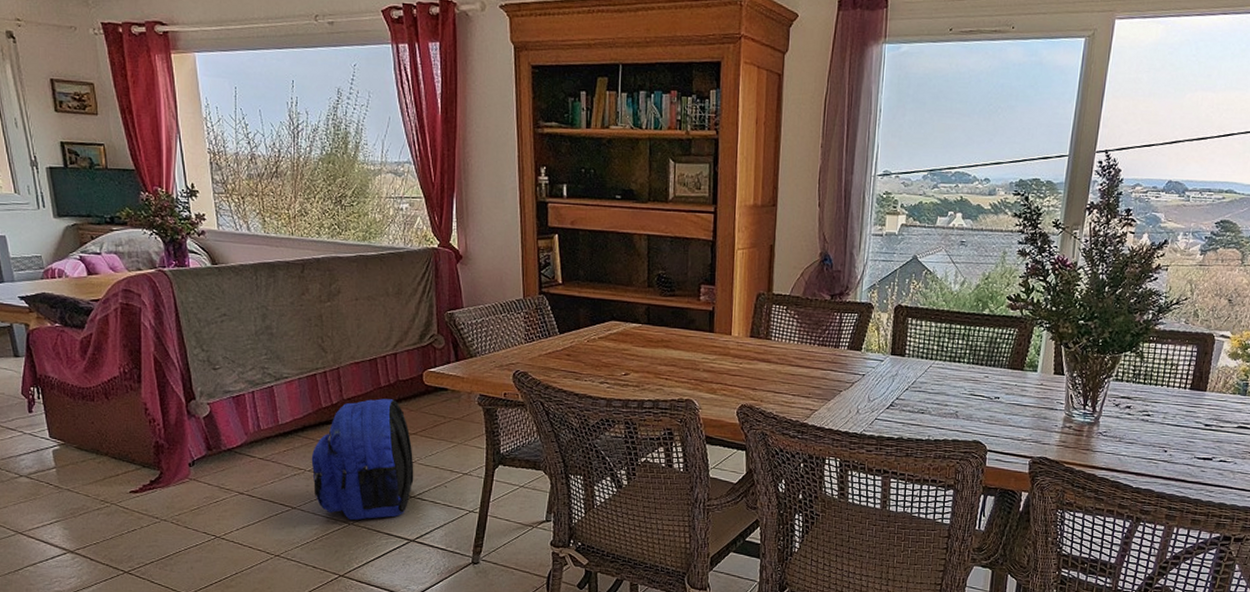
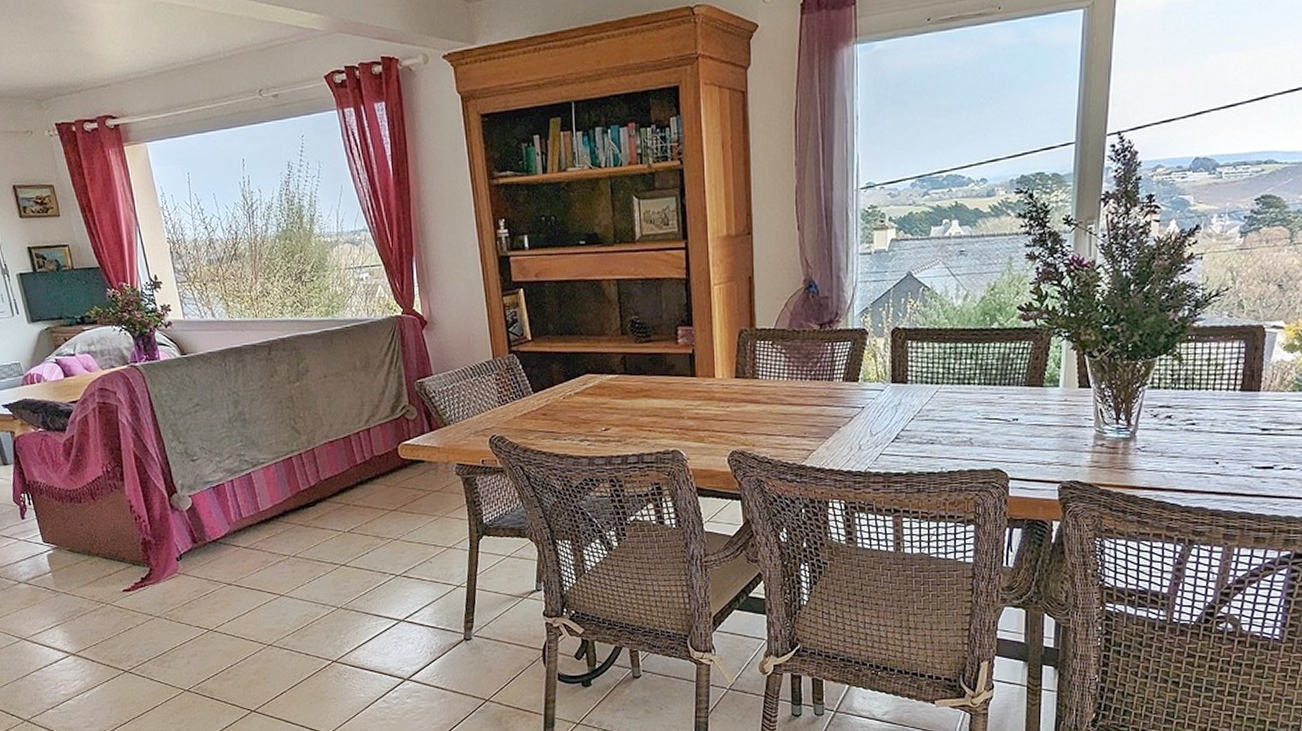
backpack: present [311,398,414,521] -> none [294,476,398,604]

